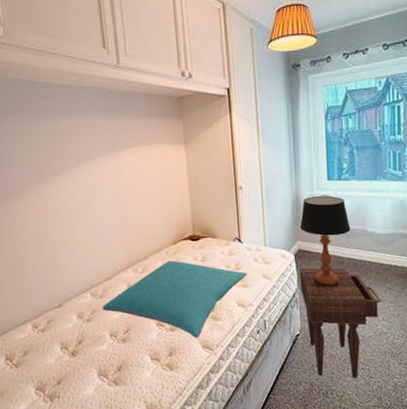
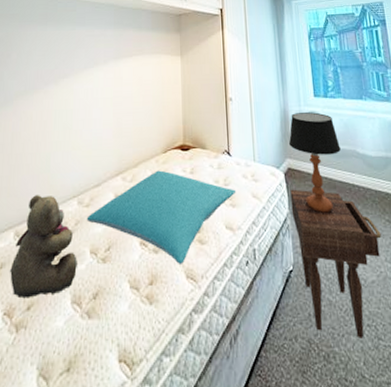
teddy bear: none [34,290,99,376] -> present [10,194,77,299]

